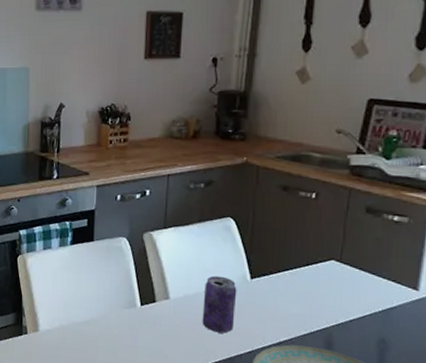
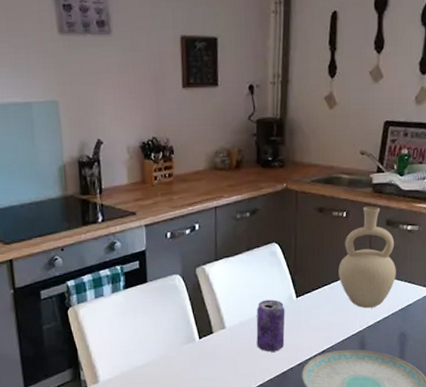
vase: none [303,189,377,304] -> present [338,206,396,309]

